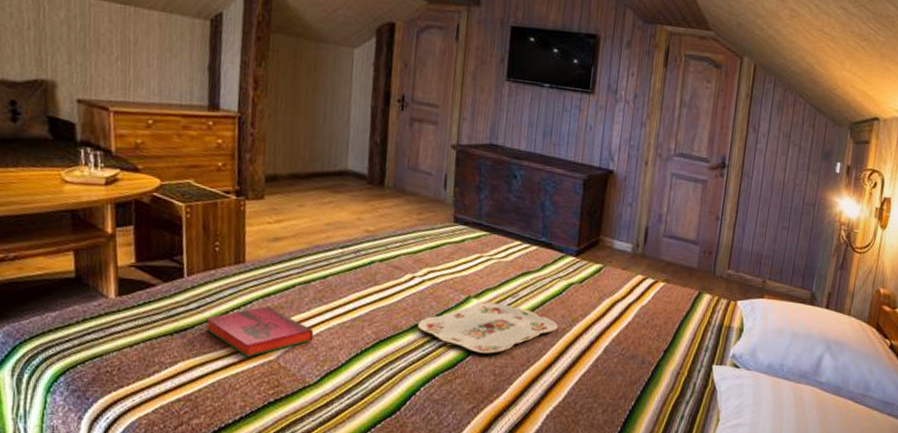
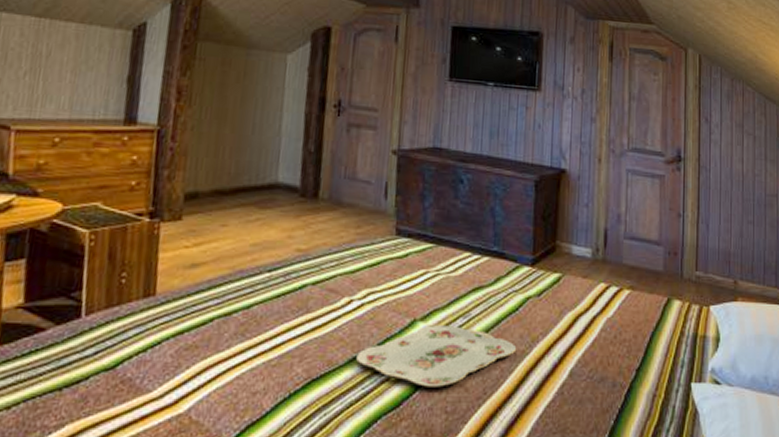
hardback book: present [205,306,314,358] -> none [102,346,234,413]

